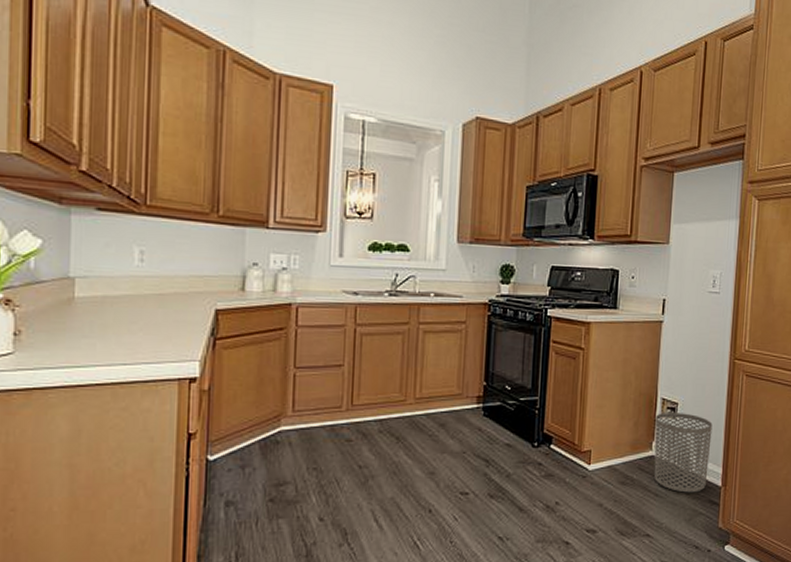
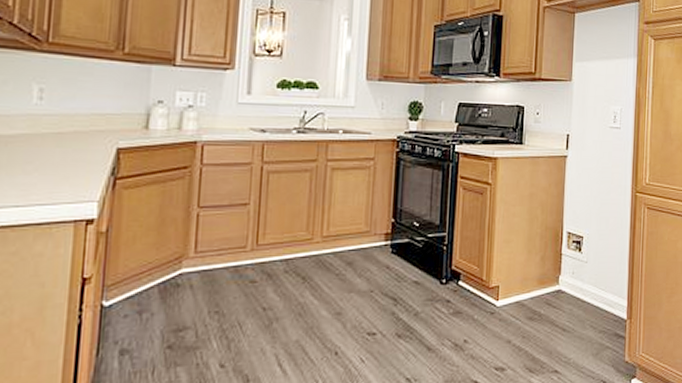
waste bin: present [654,413,713,493] -> none [561,246,617,327]

